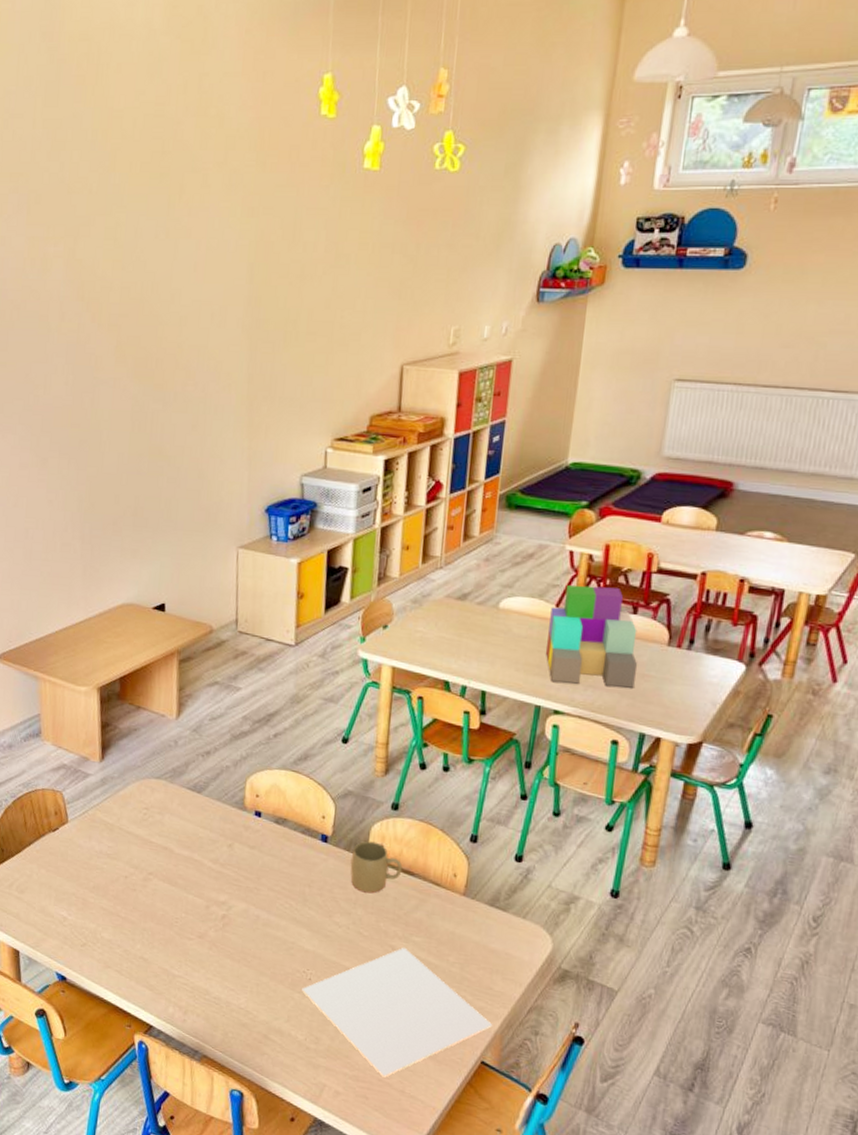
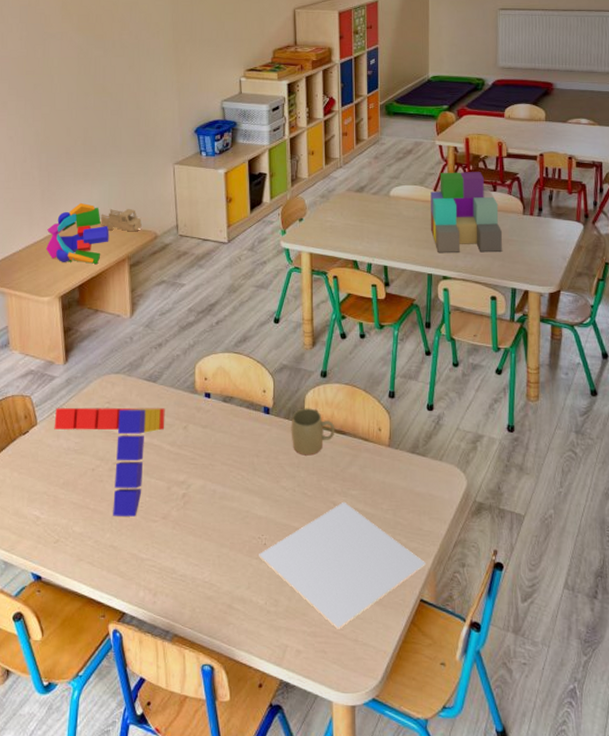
toy block set: none [85,583,158,655] -> present [45,202,109,264]
toy blocks: none [86,807,209,932] -> present [54,407,165,517]
toy truck: none [149,594,196,623] -> present [101,208,142,232]

